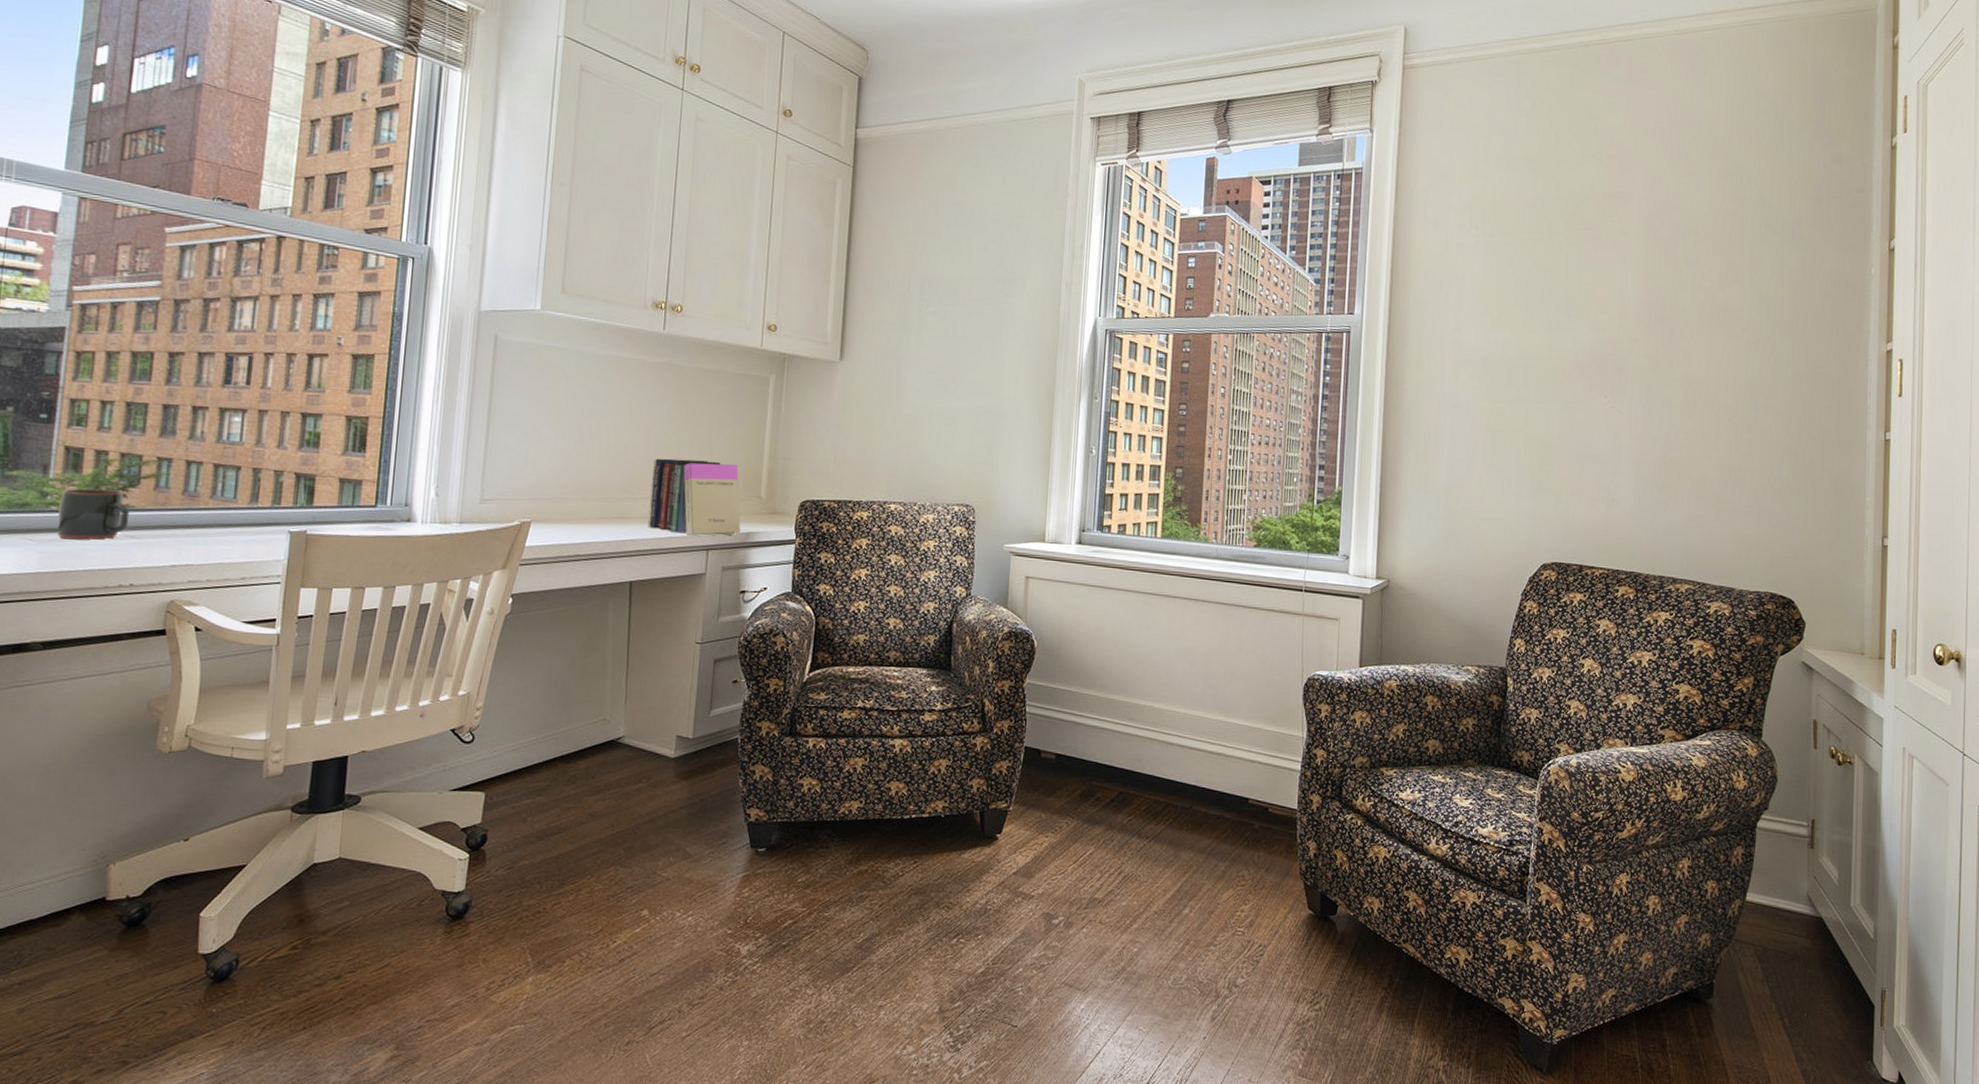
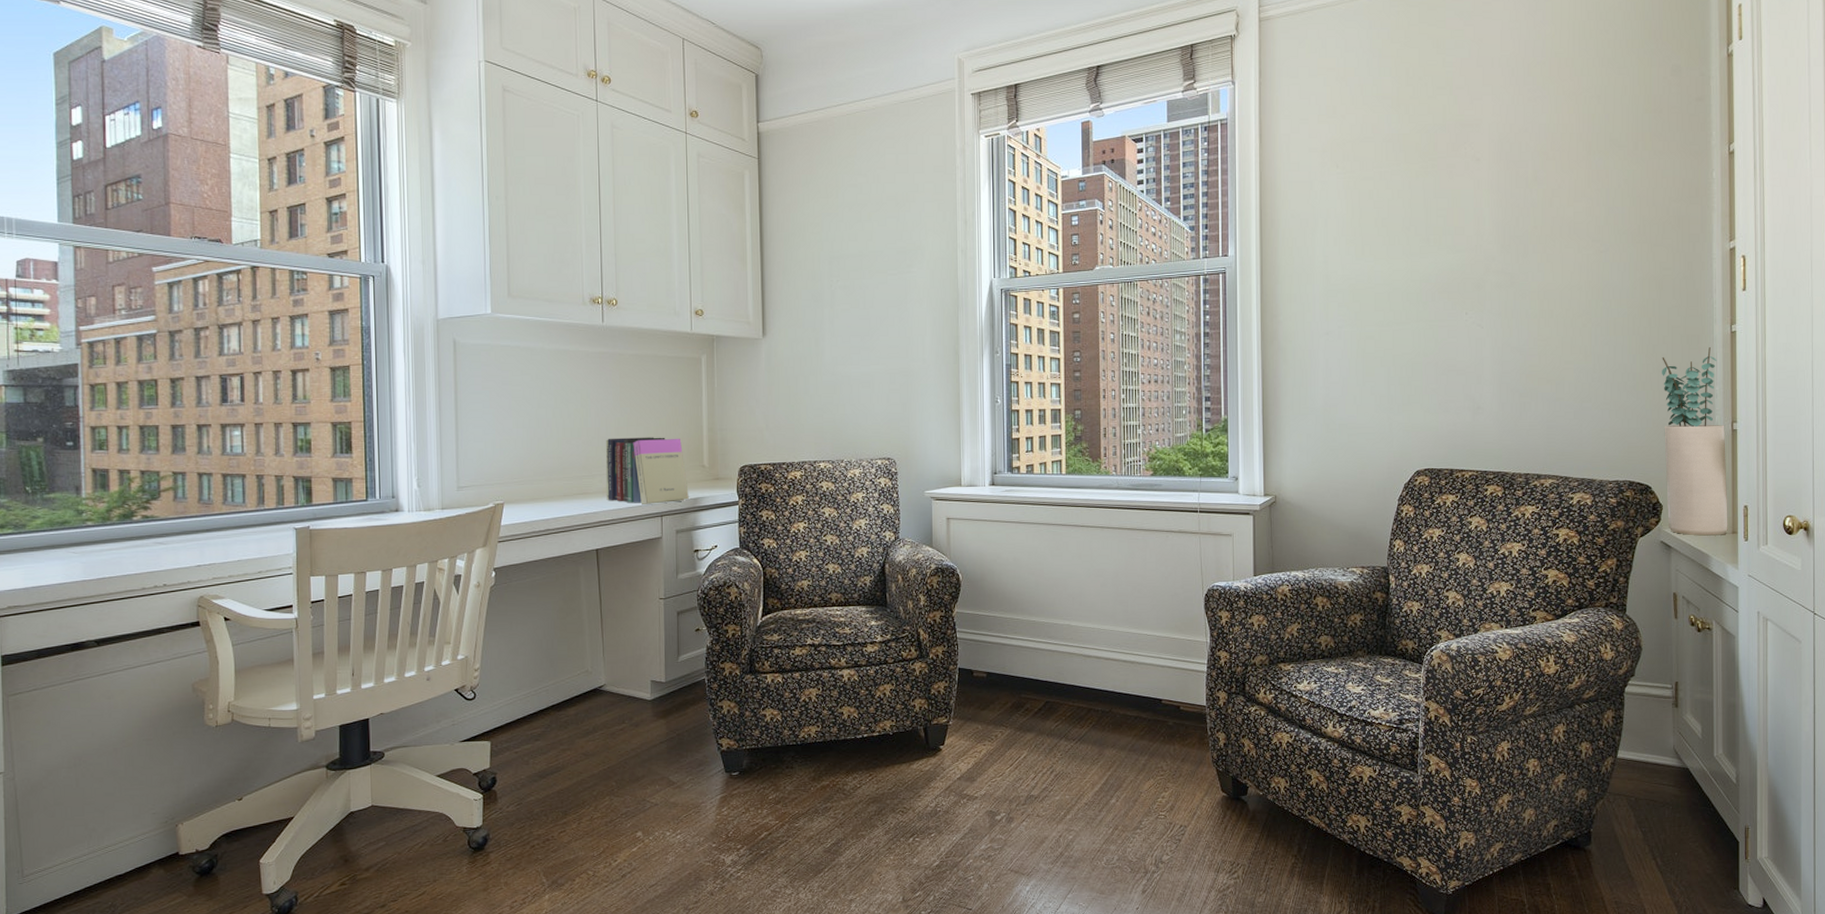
mug: present [57,488,130,539] -> none [94,504,156,549]
vase: none [1810,454,1875,660] -> present [1662,347,1728,536]

